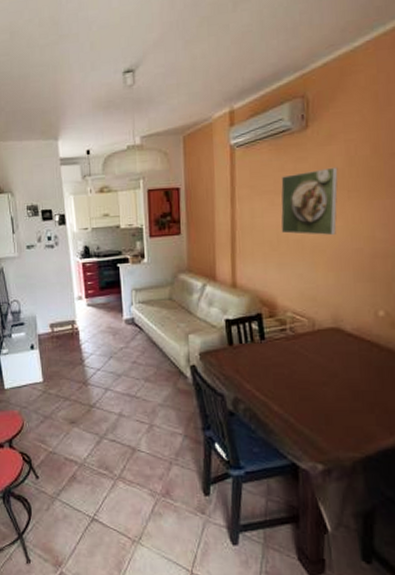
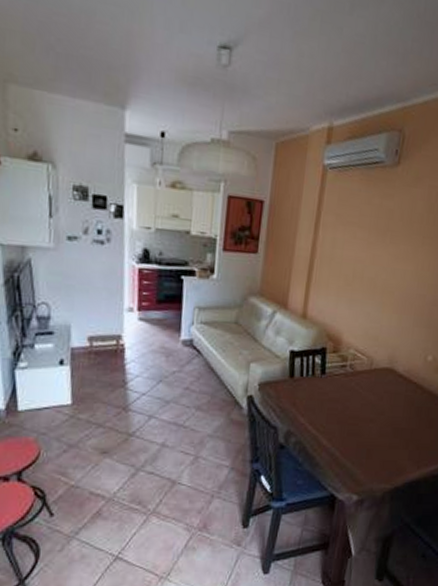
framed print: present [281,167,338,236] -> none [357,209,419,279]

